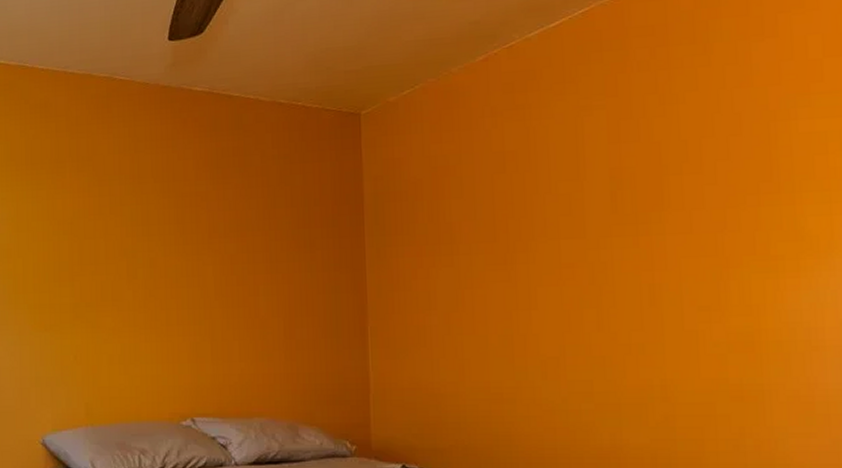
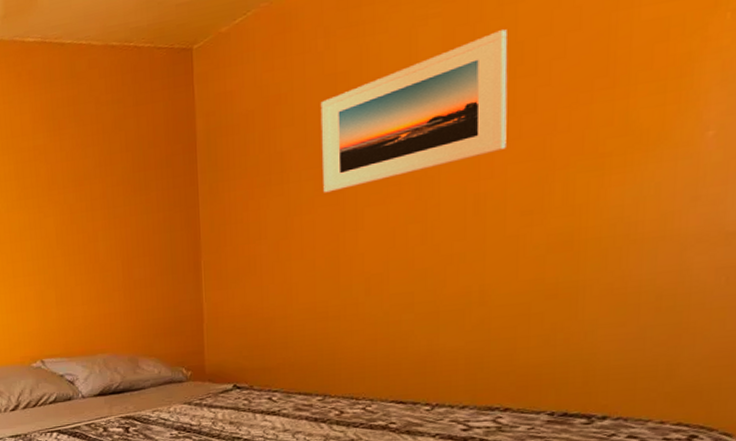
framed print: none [489,127,678,268] -> present [320,29,508,193]

